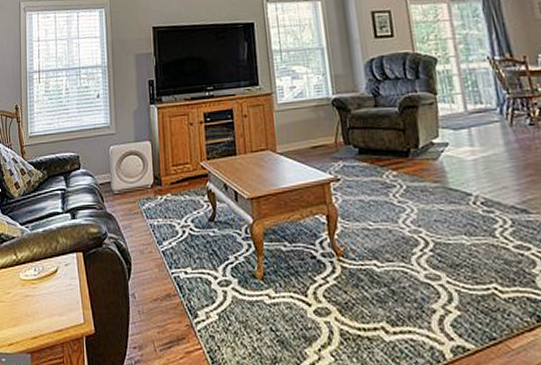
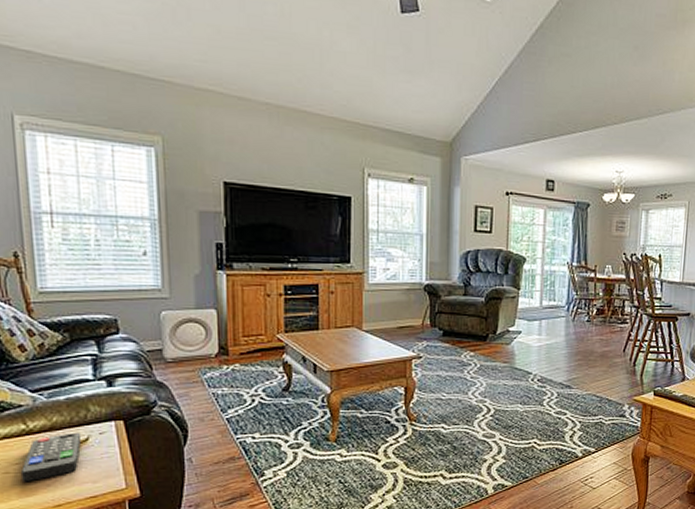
remote control: none [10,263,53,312] -> present [20,432,82,482]

